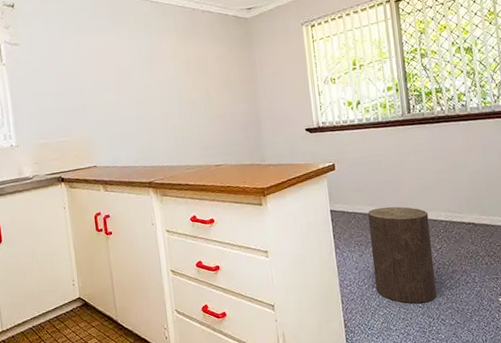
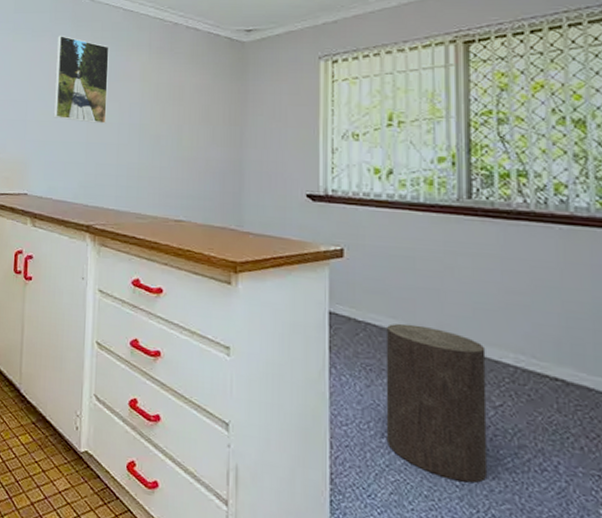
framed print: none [99,29,151,100] -> present [53,35,109,124]

